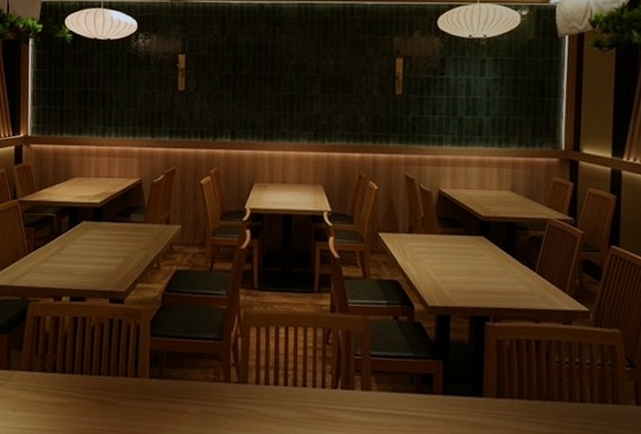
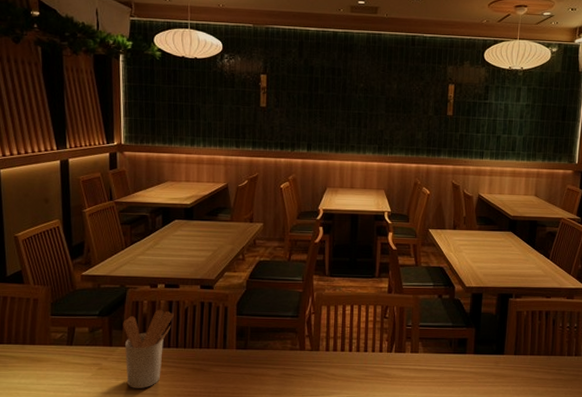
utensil holder: none [22,326,79,423] -> present [123,309,174,388]

